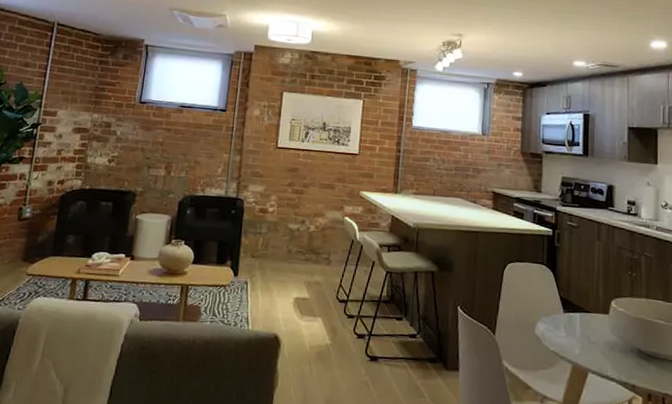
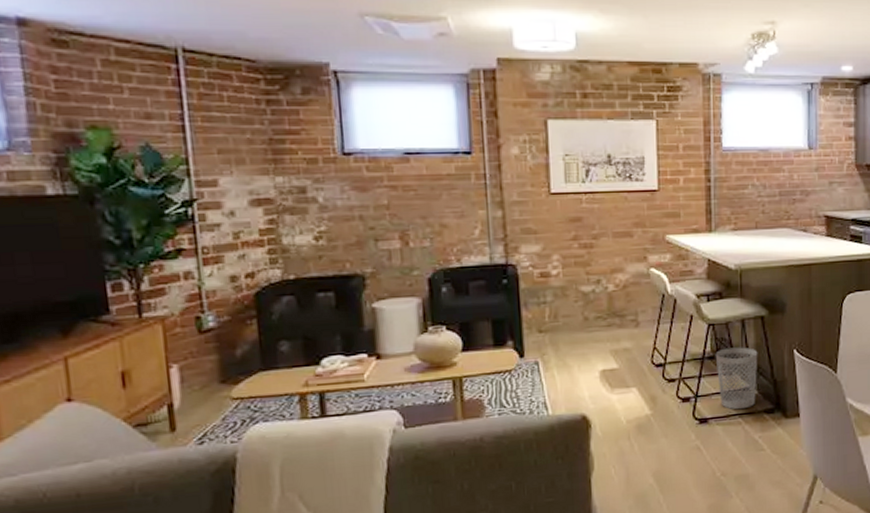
wastebasket: none [389,295,427,354] -> present [715,347,758,410]

